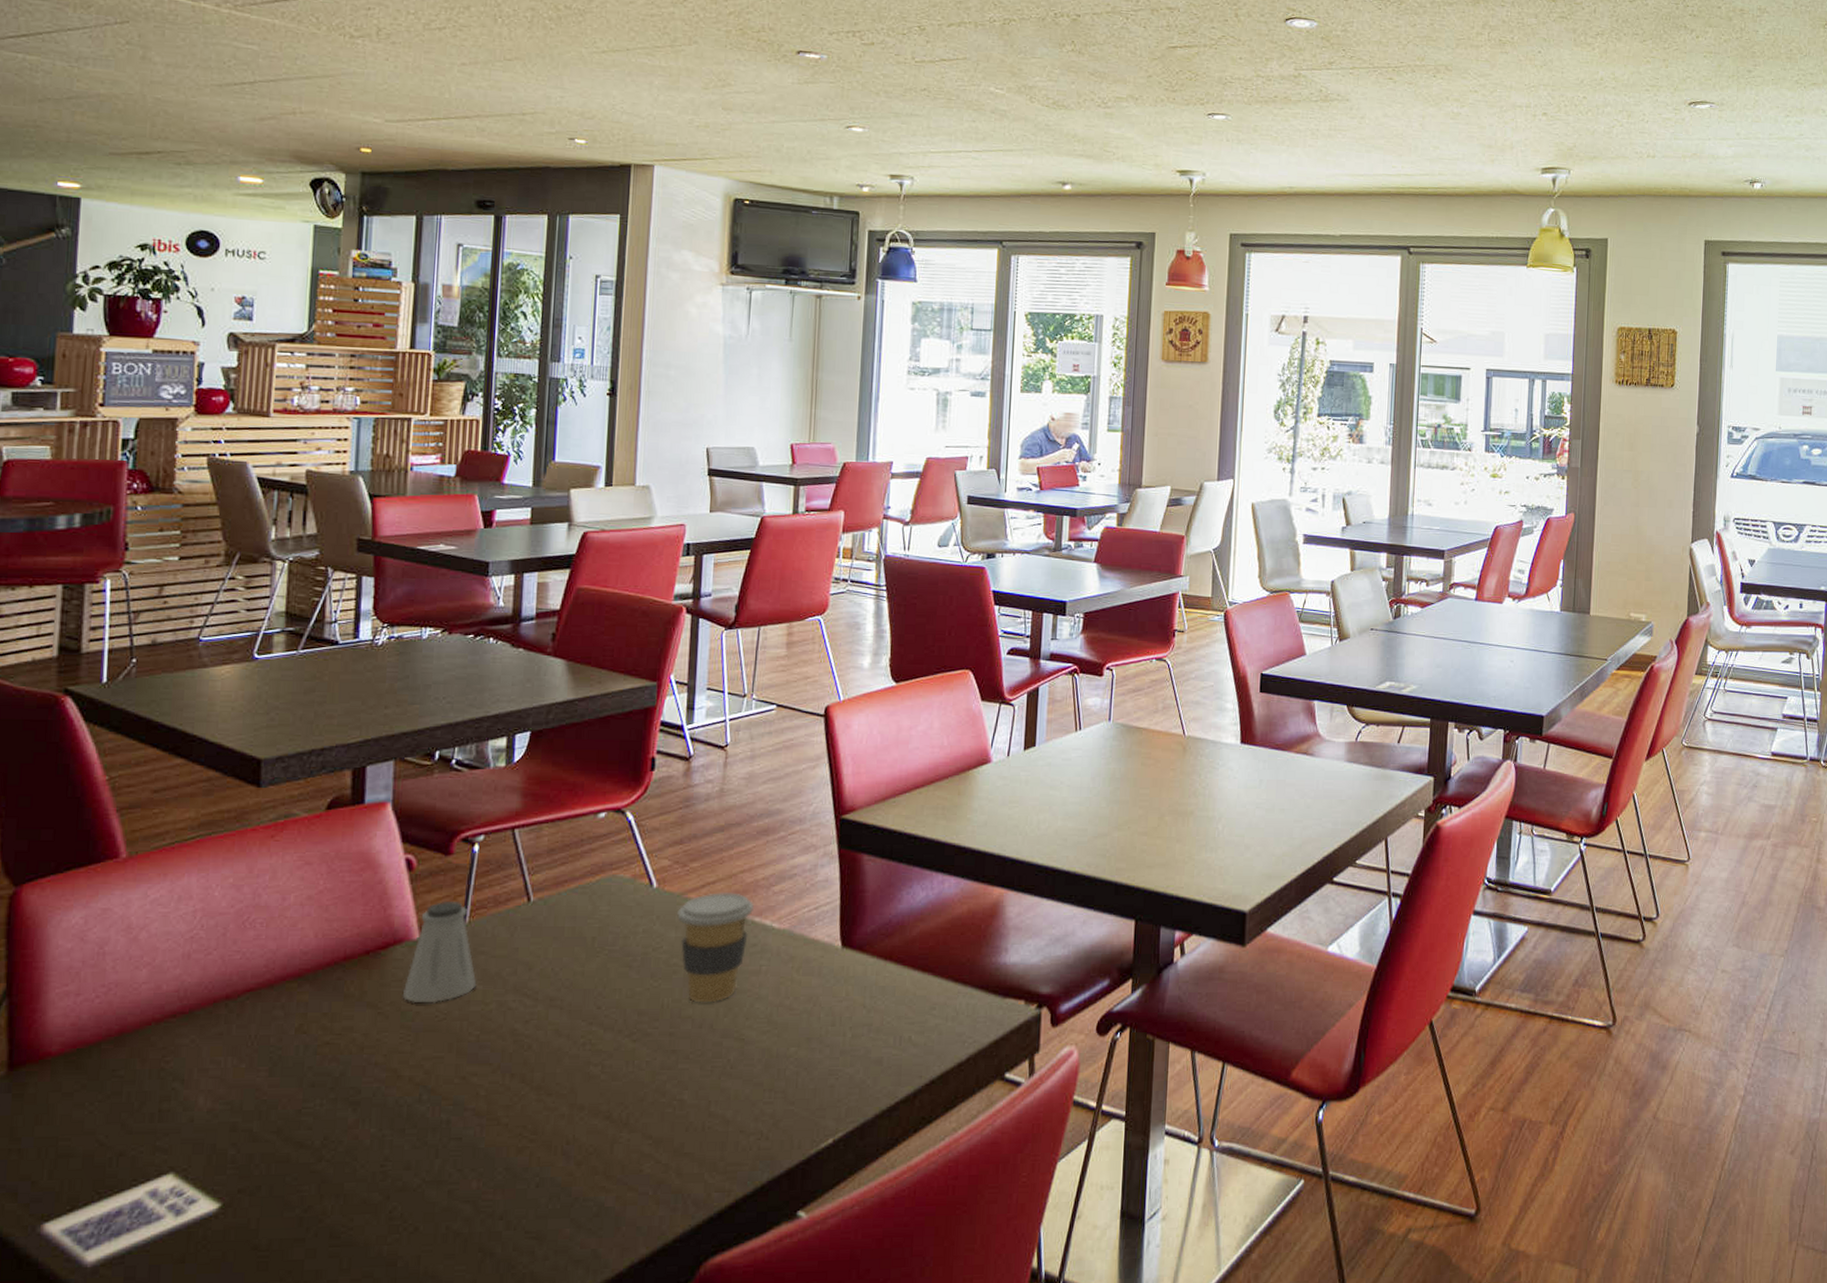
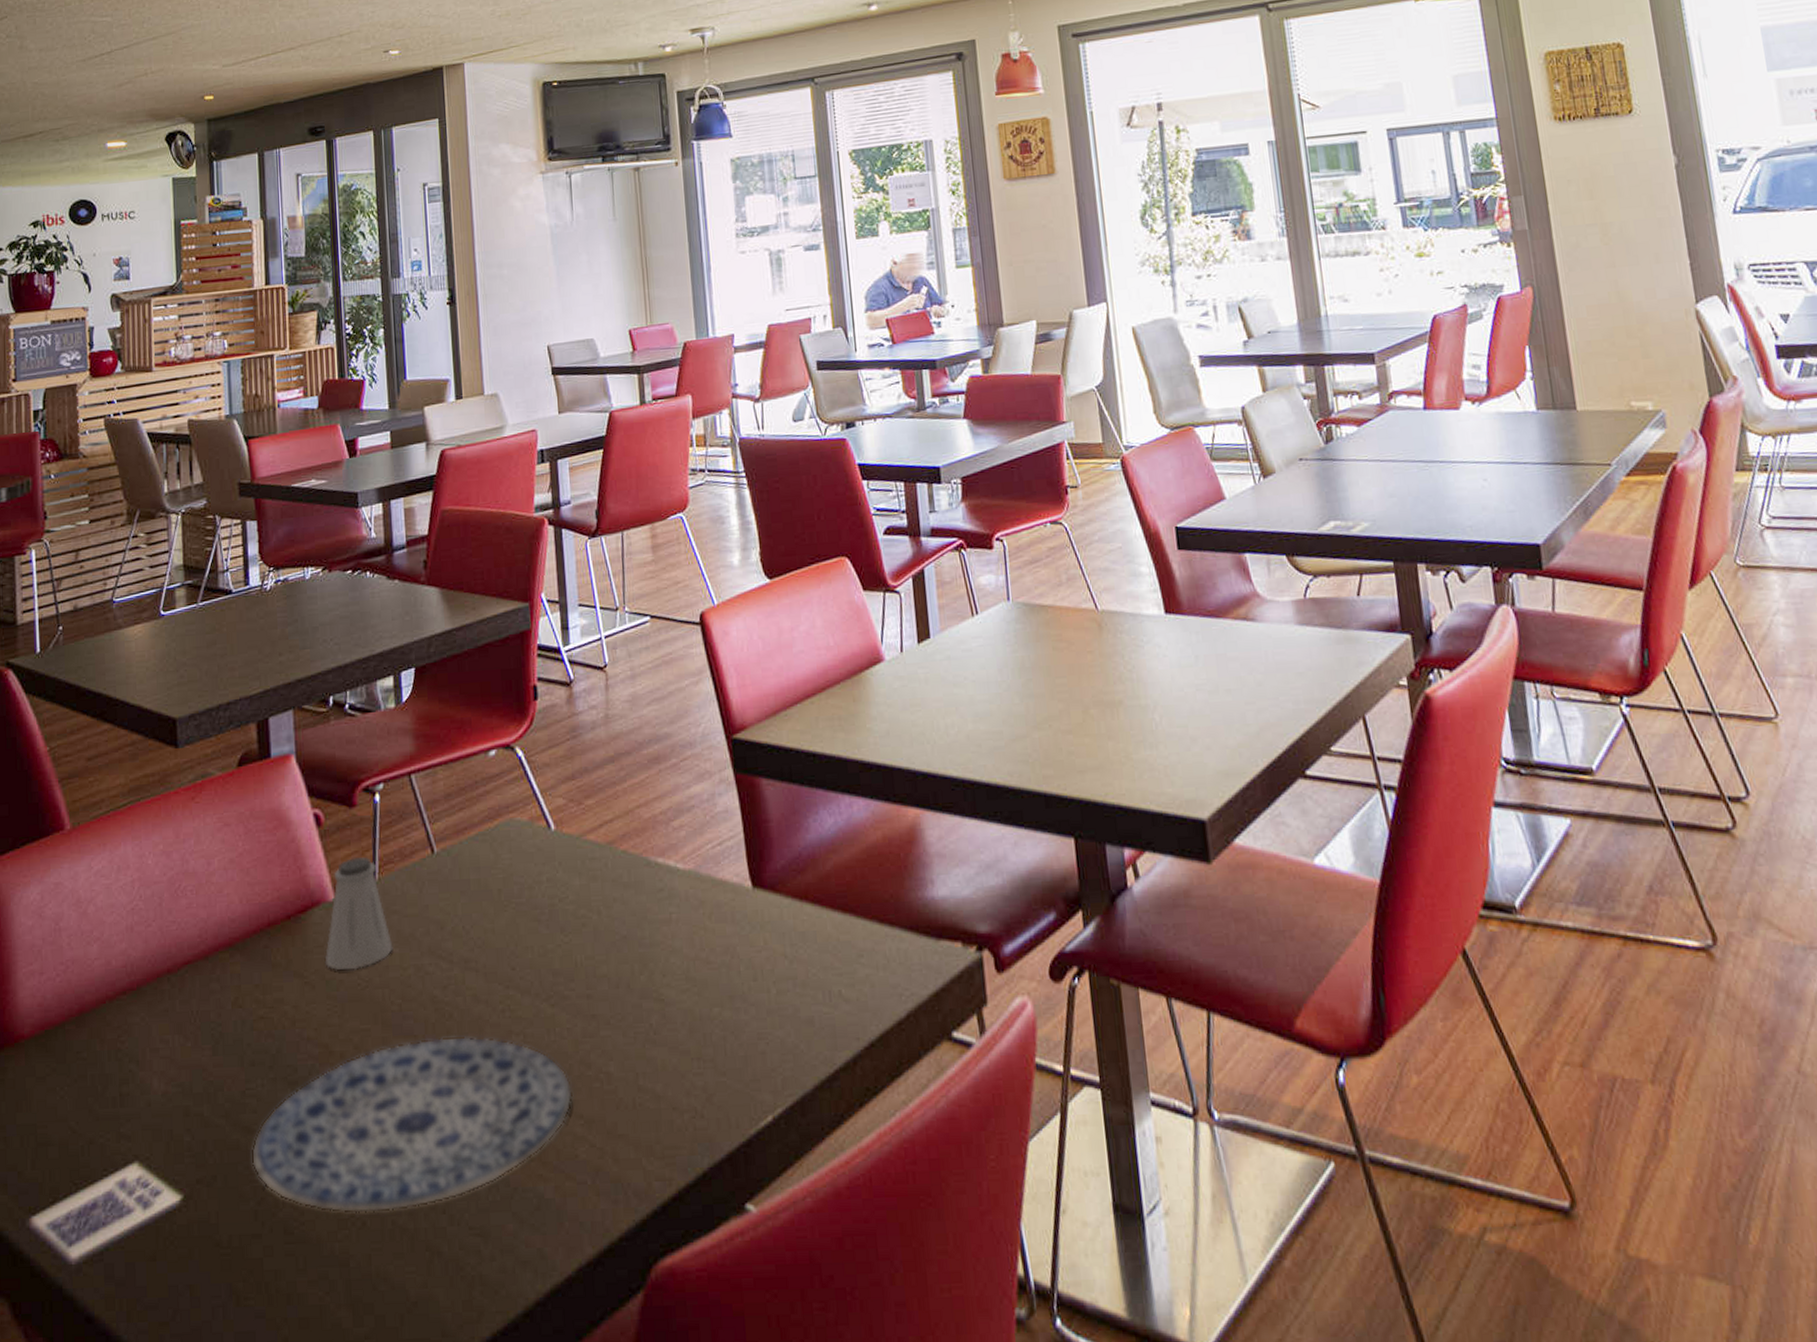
plate: none [301,1065,644,1220] -> present [251,1035,573,1214]
coffee cup: present [677,893,755,1003] -> none [579,831,656,959]

